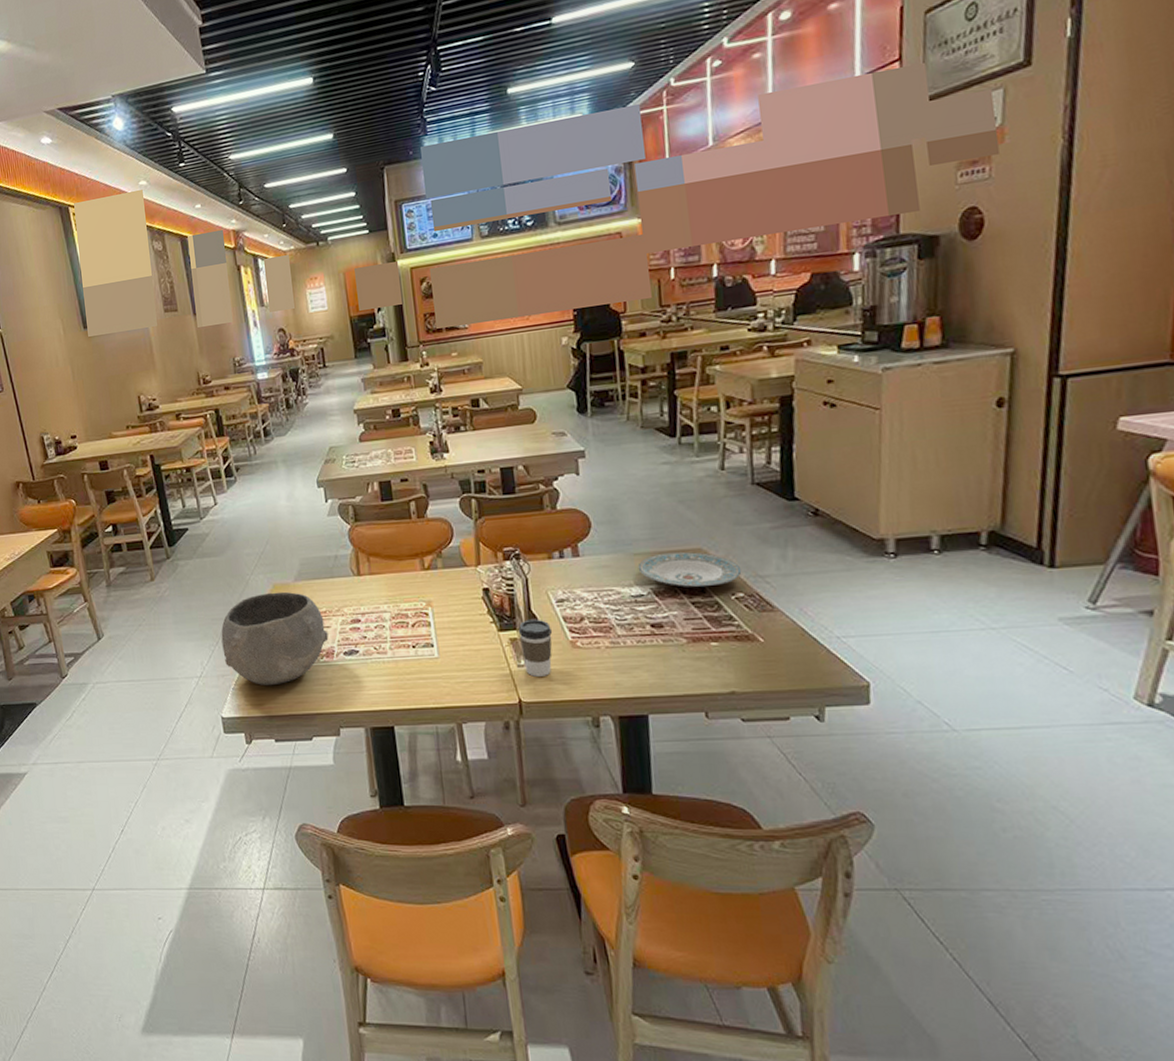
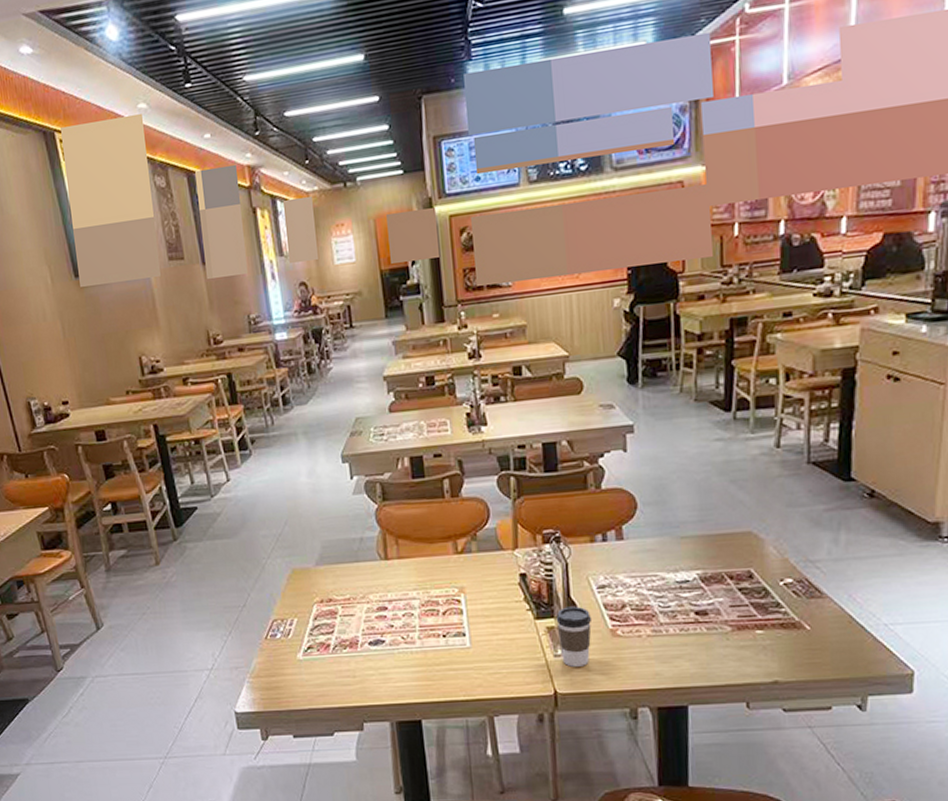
bowl: present [221,591,329,686] -> none [234,577,352,679]
plate: present [637,551,742,587] -> none [684,535,792,573]

